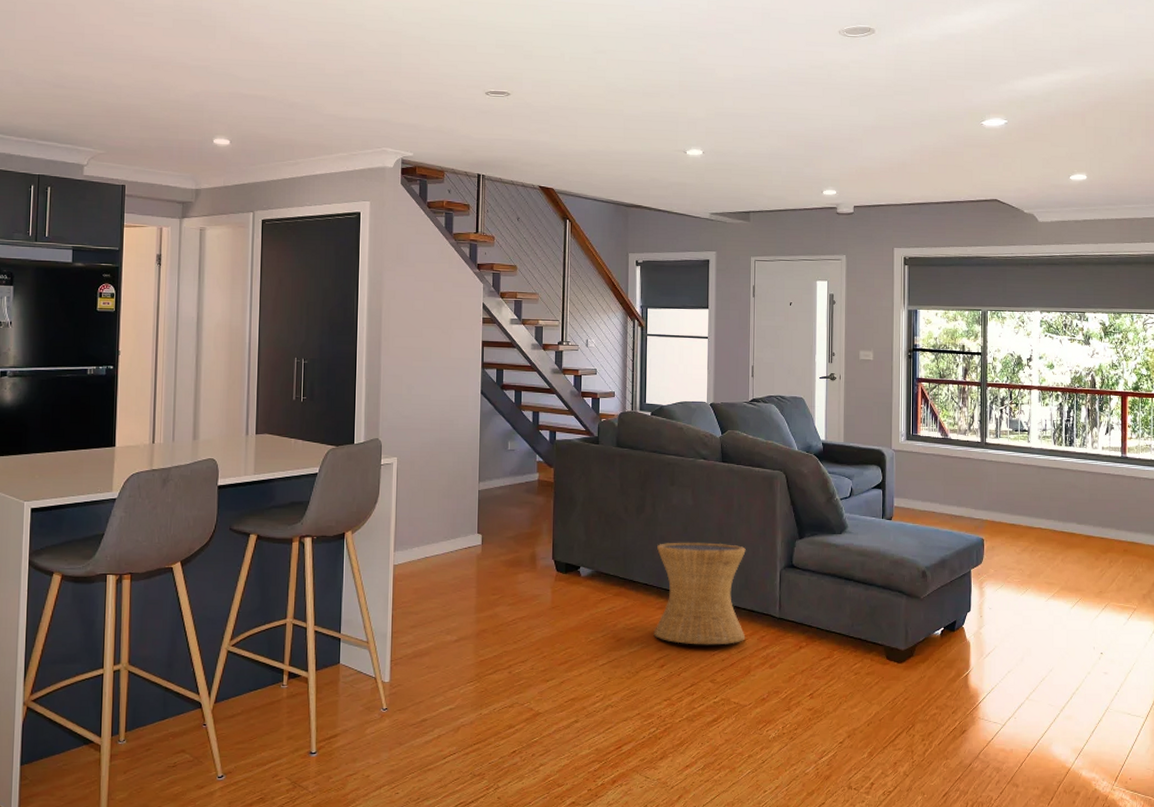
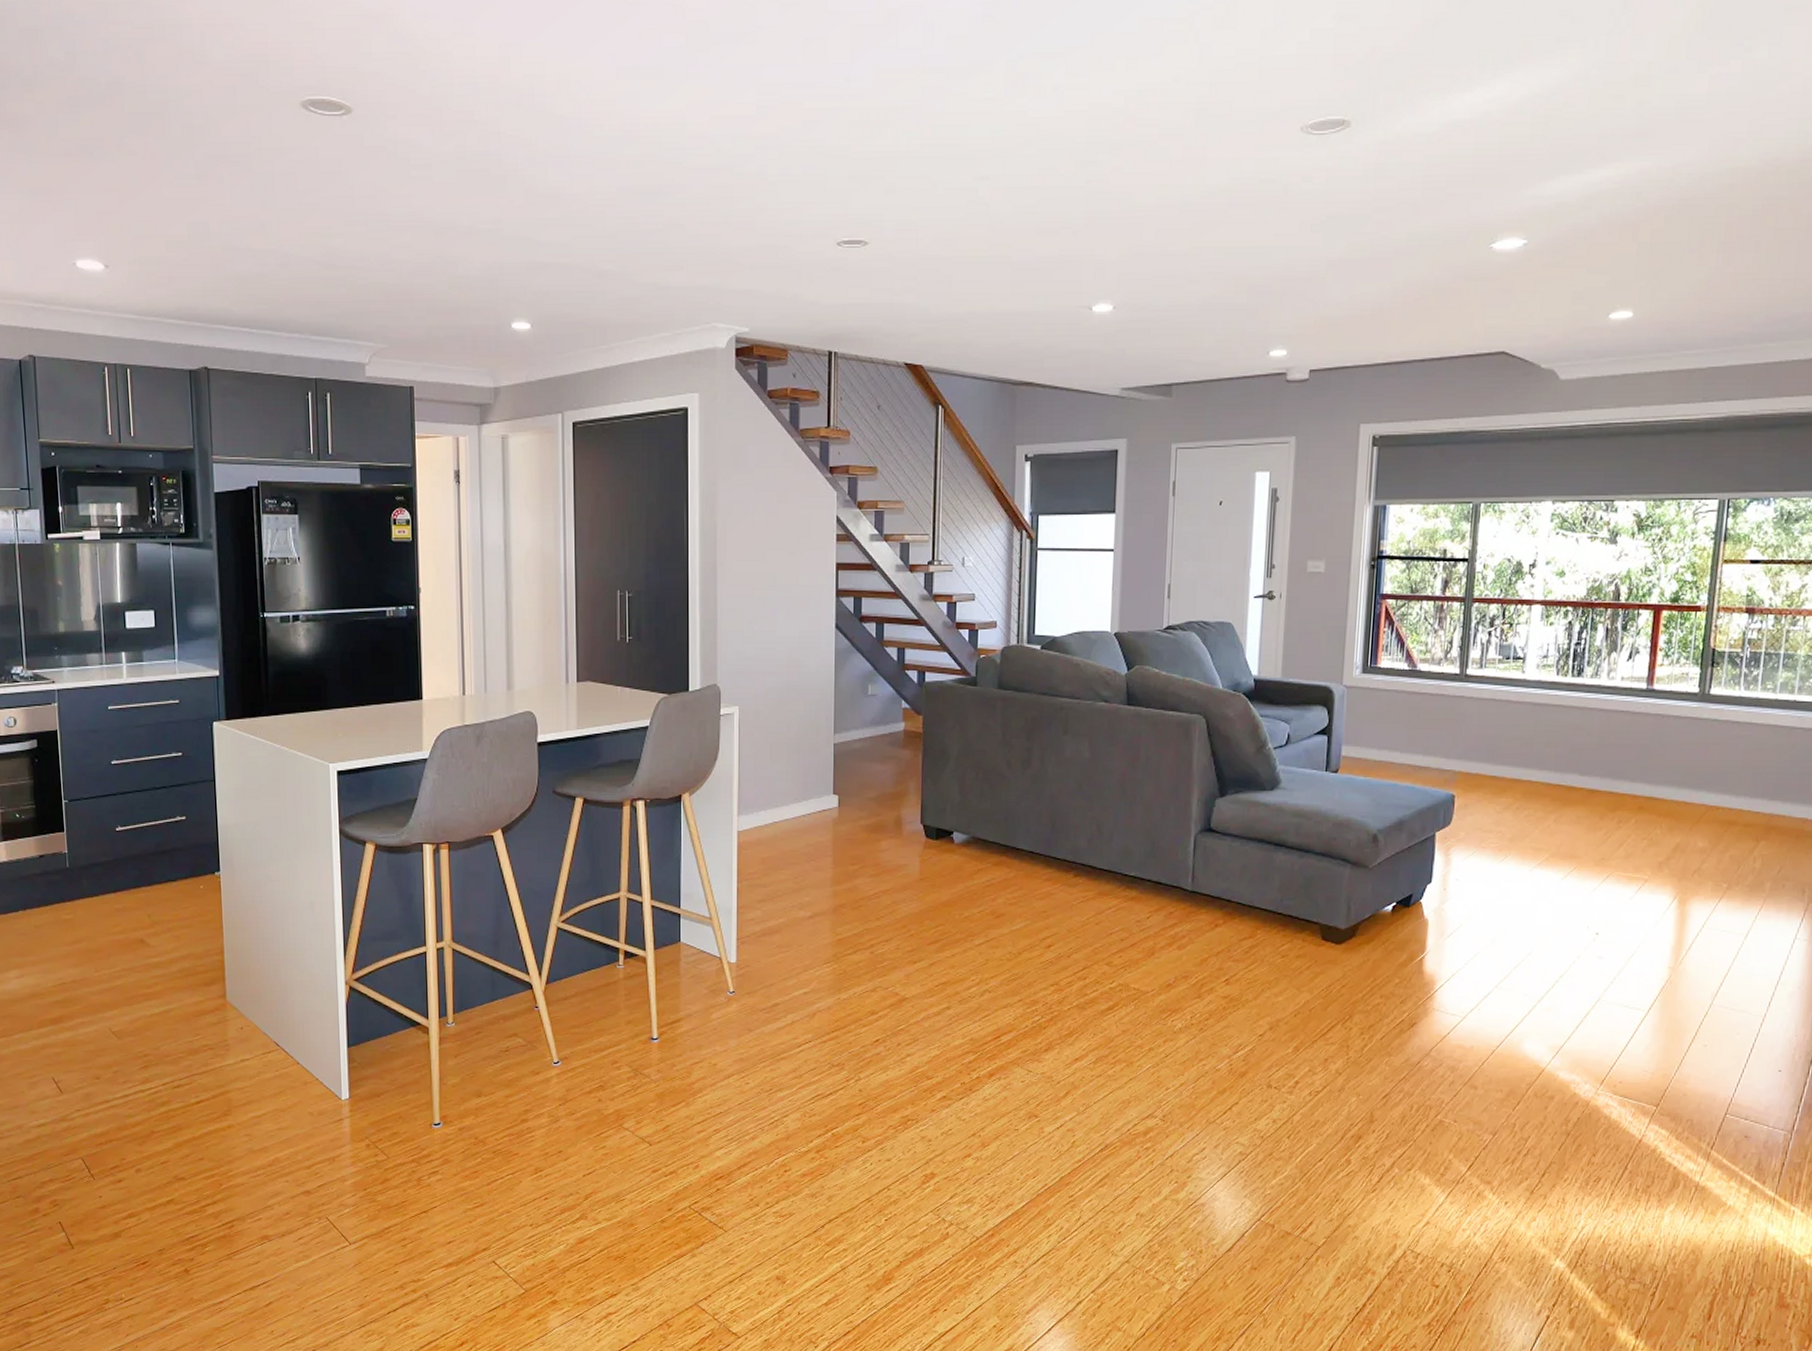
side table: present [653,542,746,645] -> none [1039,802,1153,923]

